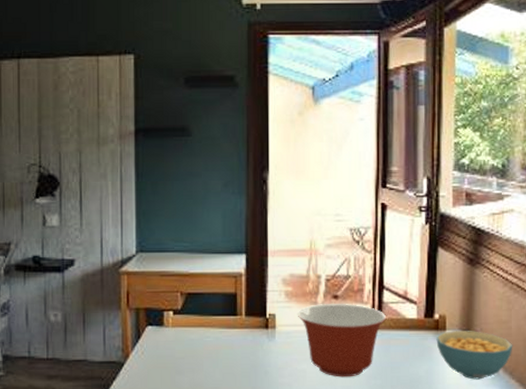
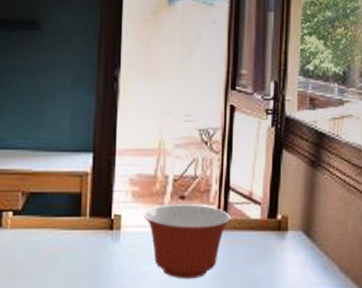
cereal bowl: present [436,331,513,380] -> none [278,231,349,279]

